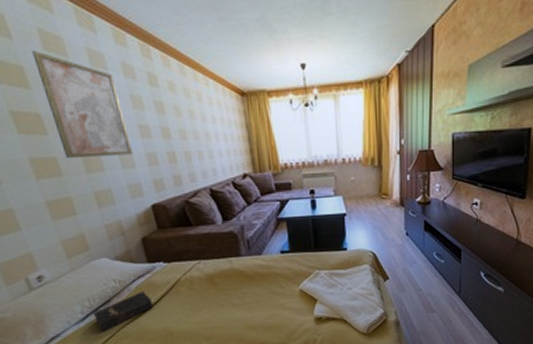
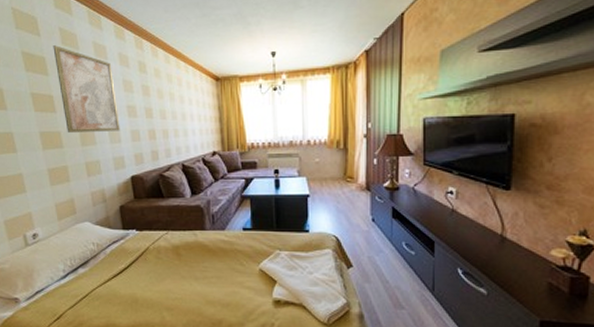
hardback book: present [92,291,154,332] -> none [72,256,124,291]

